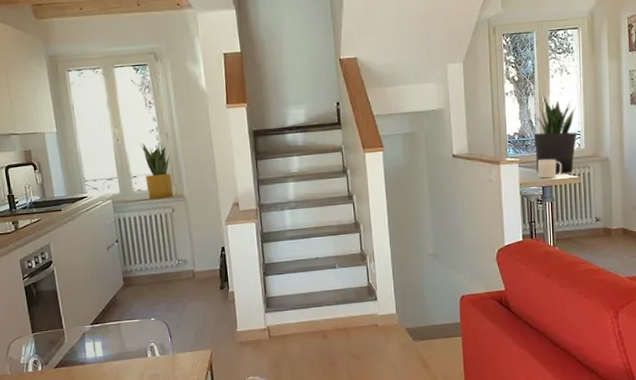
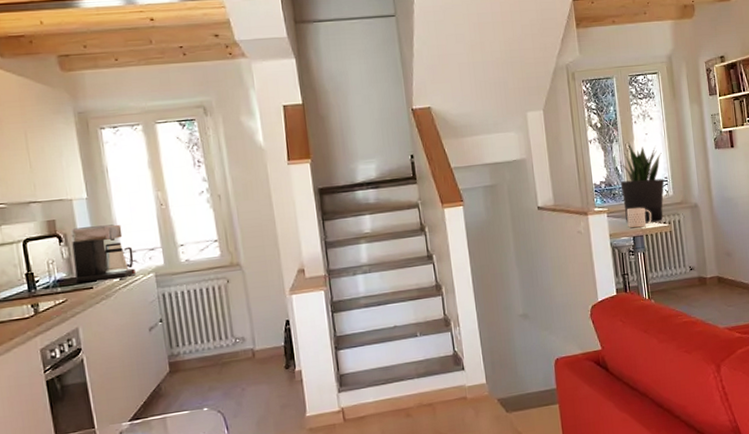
coffee maker: none [43,156,96,206] -> present [71,224,136,284]
planter: present [140,142,174,200] -> none [188,205,228,271]

